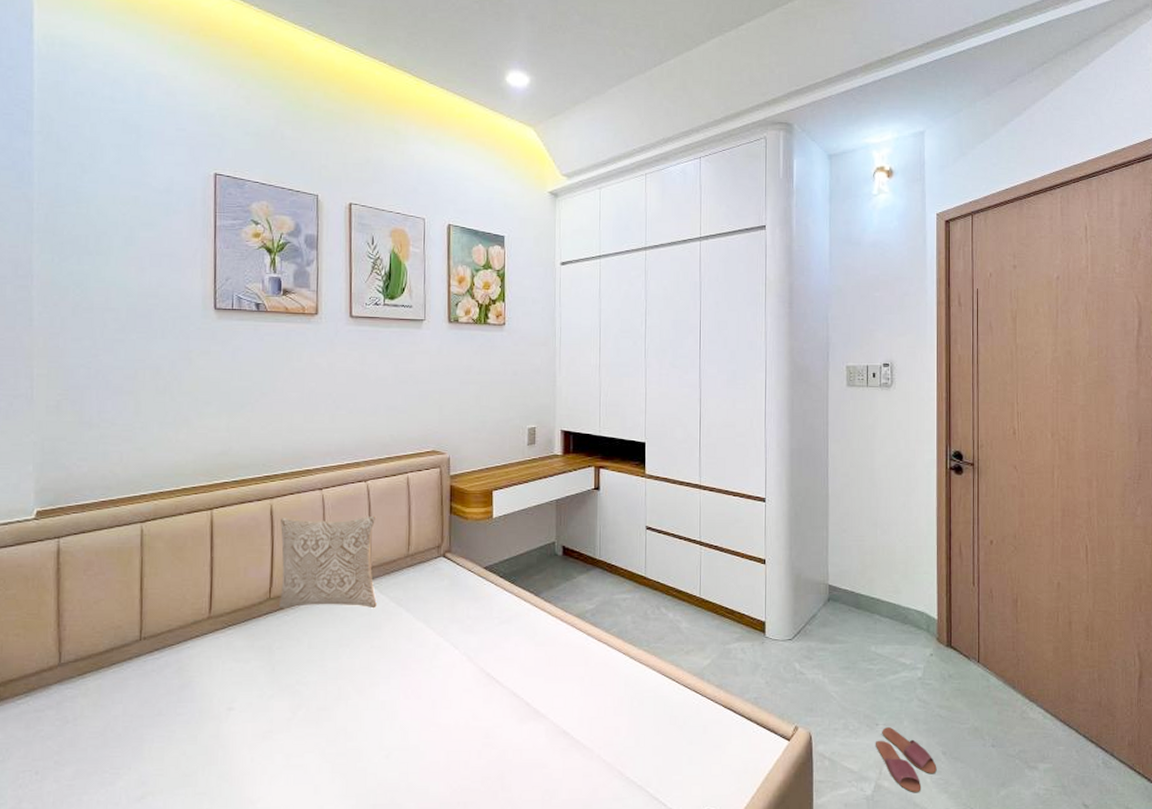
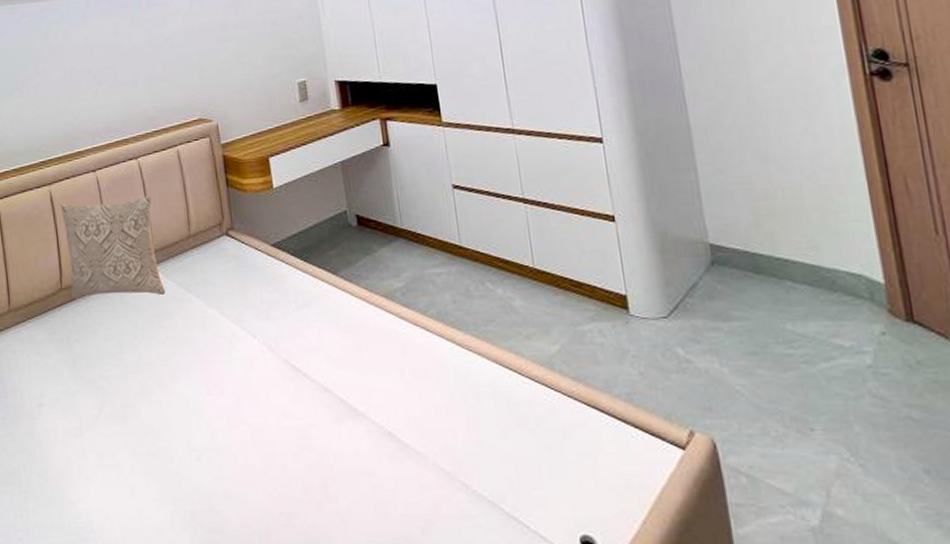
slippers: present [876,727,937,793] -> none [814,434,919,527]

